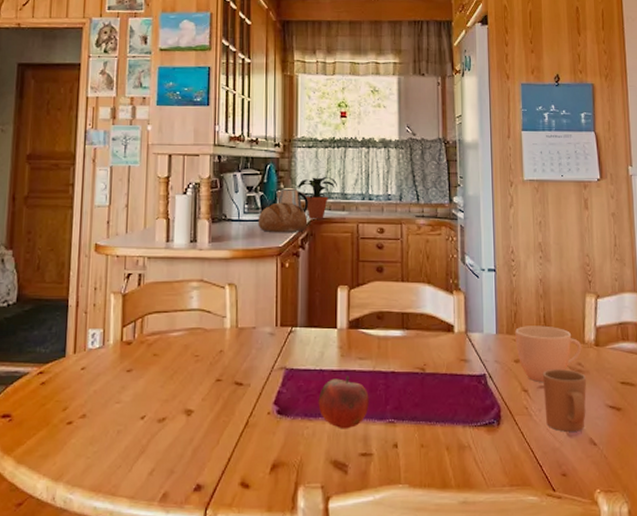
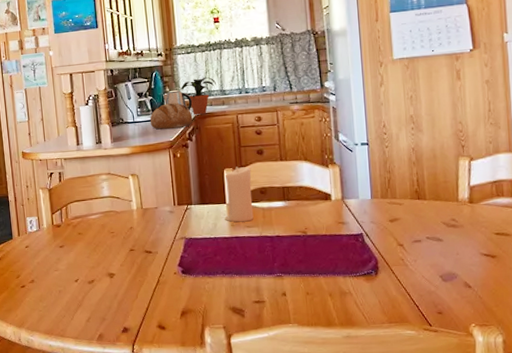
fruit: present [318,375,369,429] -> none [215,241,259,283]
candle: none [334,284,369,352] -> present [225,166,254,223]
cup: present [515,325,582,383] -> none [389,188,456,238]
mug: present [542,369,587,432] -> none [417,225,461,278]

